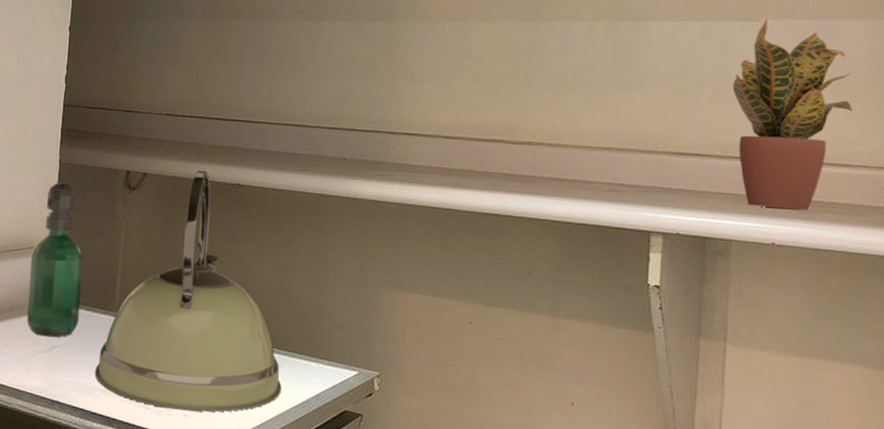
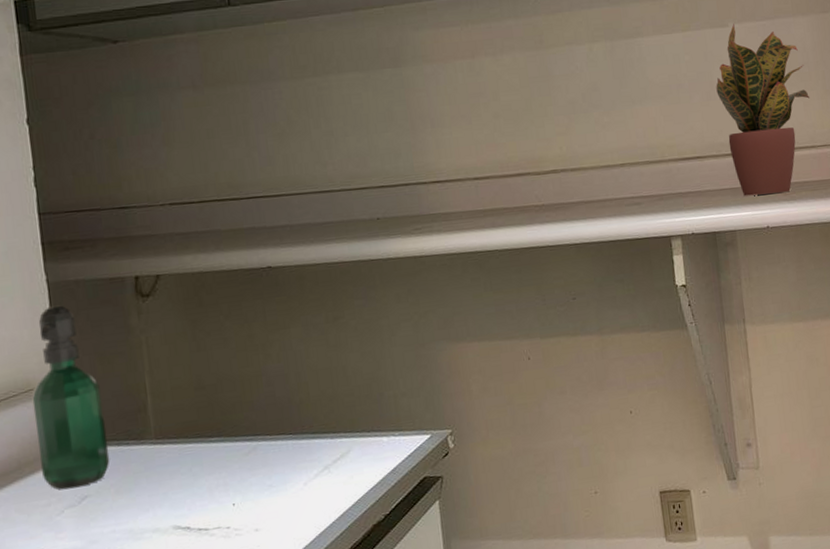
kettle: present [94,170,282,412] -> none [140,259,356,532]

